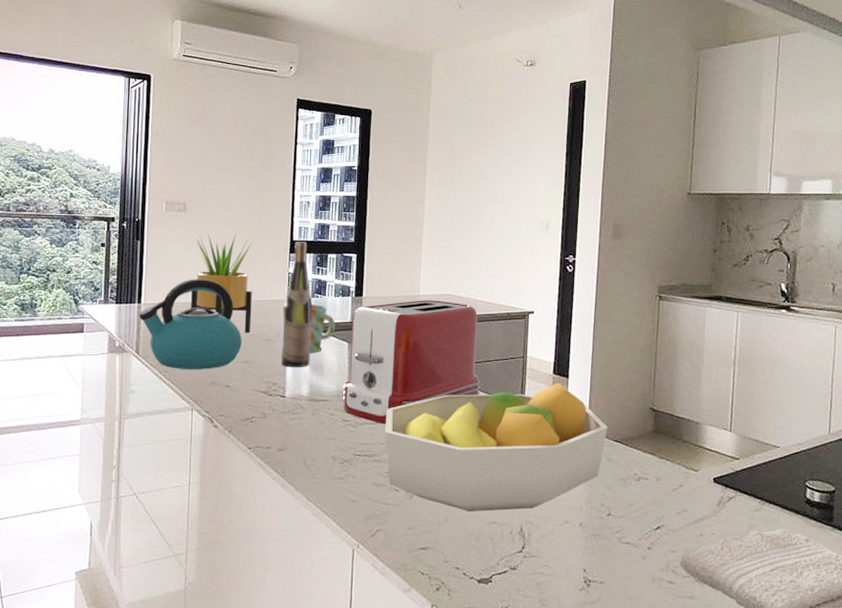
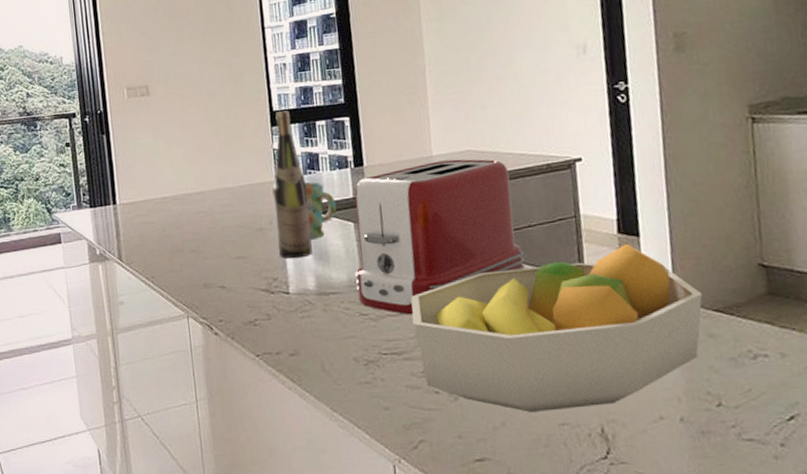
kettle: present [139,279,242,369] -> none [116,168,232,273]
potted plant: present [190,233,252,333] -> none [165,112,240,225]

